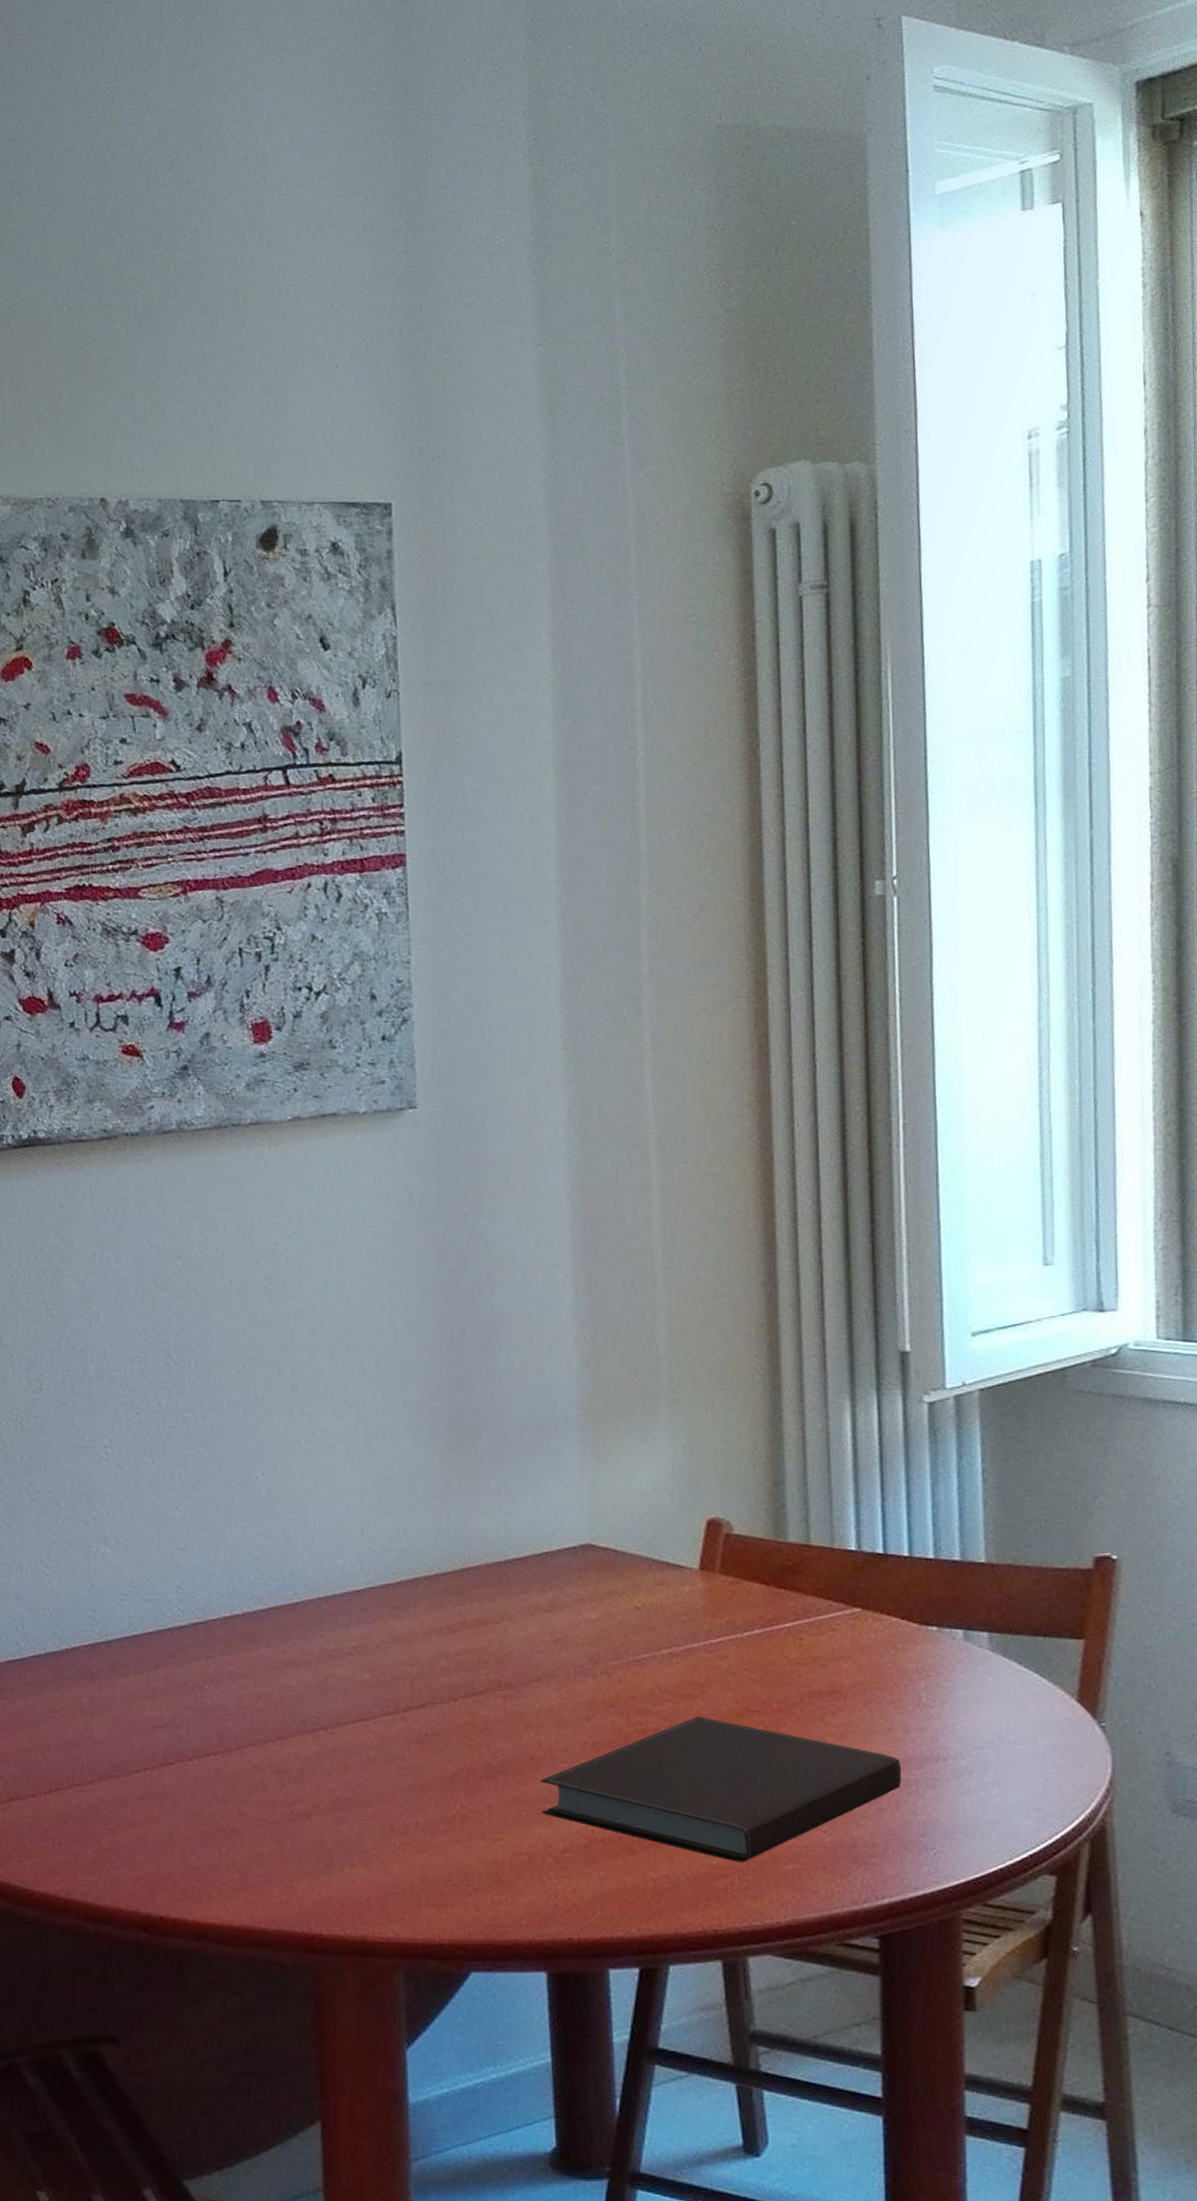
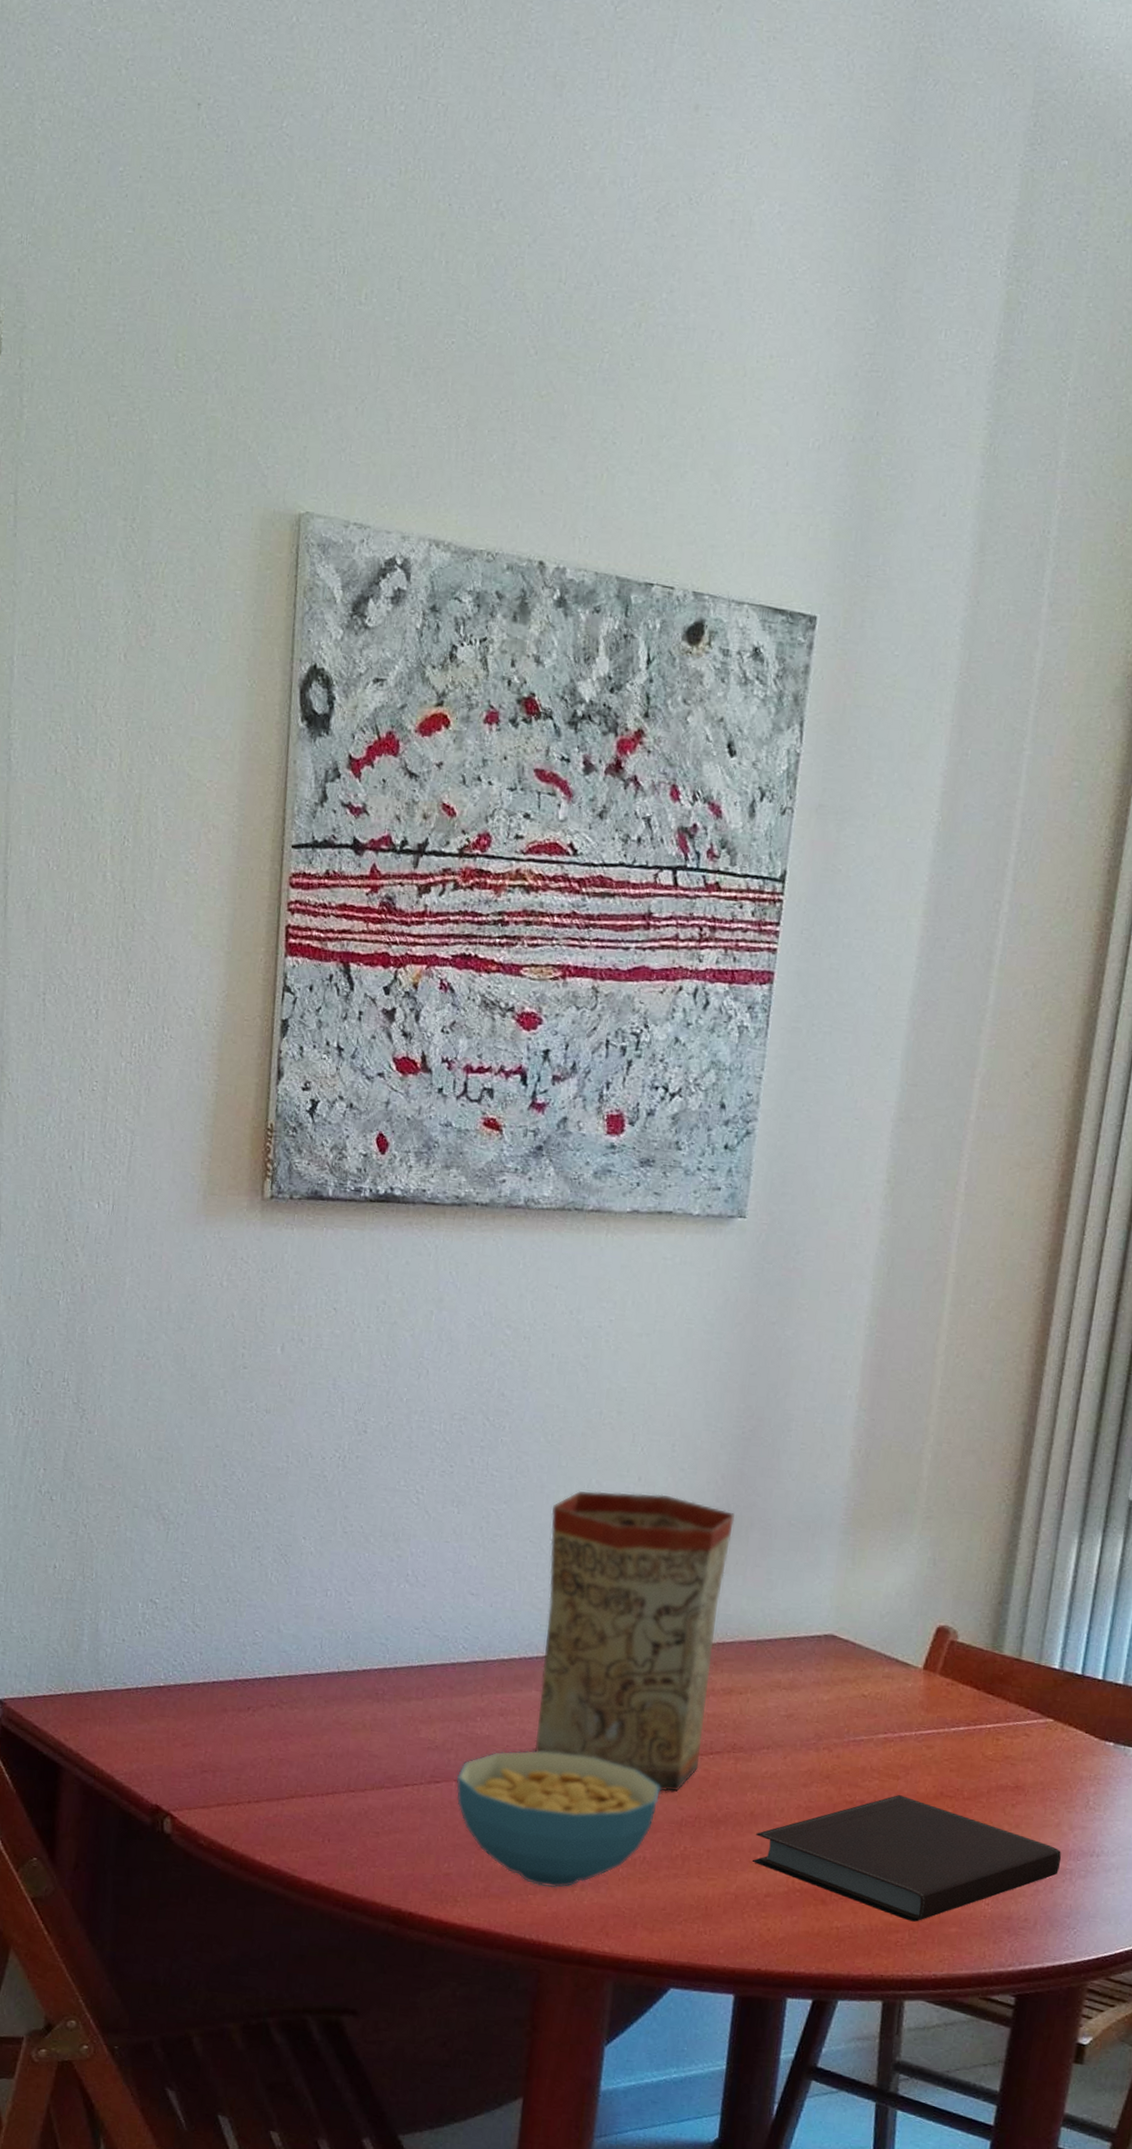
cereal bowl: none [191,1714,424,1870] -> present [456,1750,661,1888]
vase: none [254,1413,463,1744] -> present [534,1490,735,1792]

